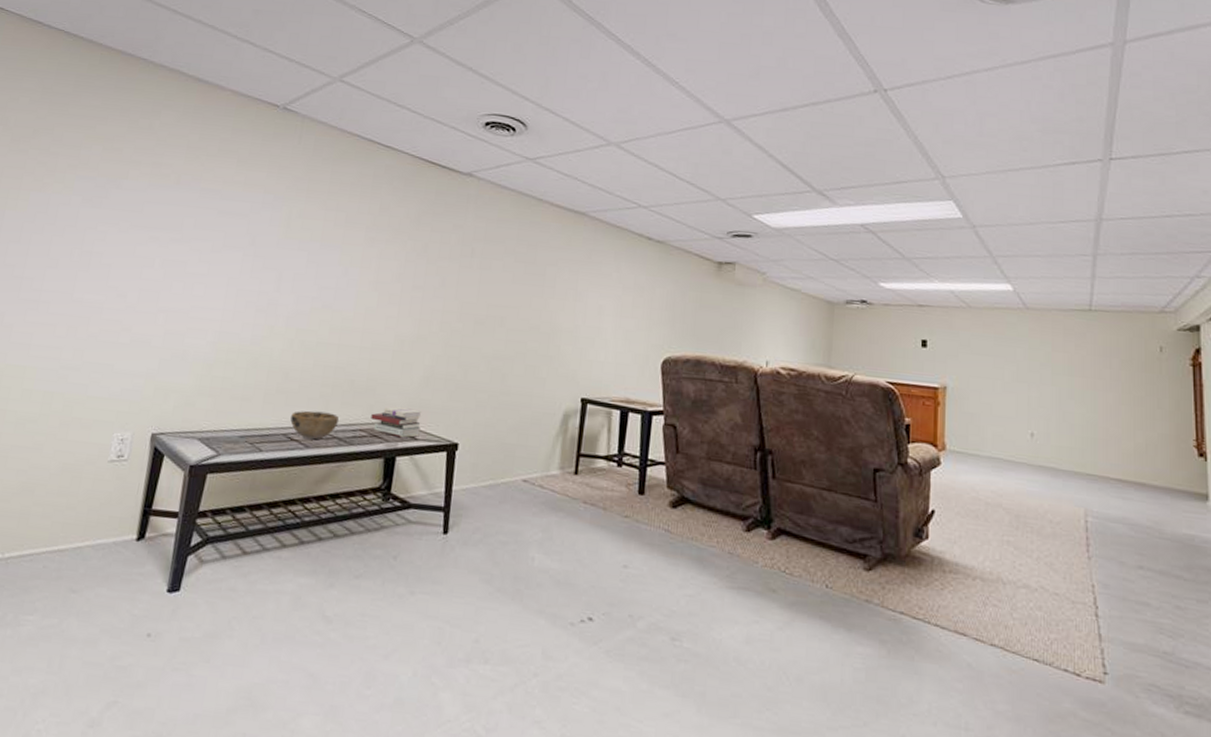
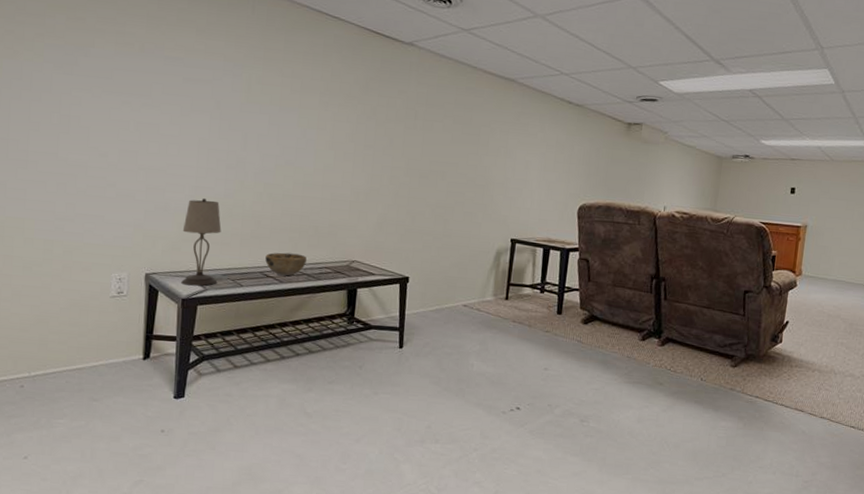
table lamp: none [191,345,244,451] -> present [181,198,222,287]
books: present [371,407,421,439] -> none [334,248,377,274]

